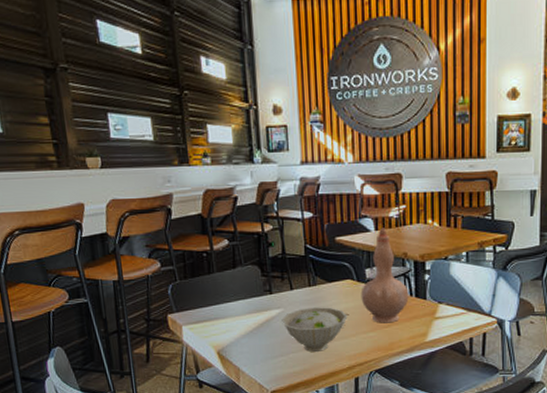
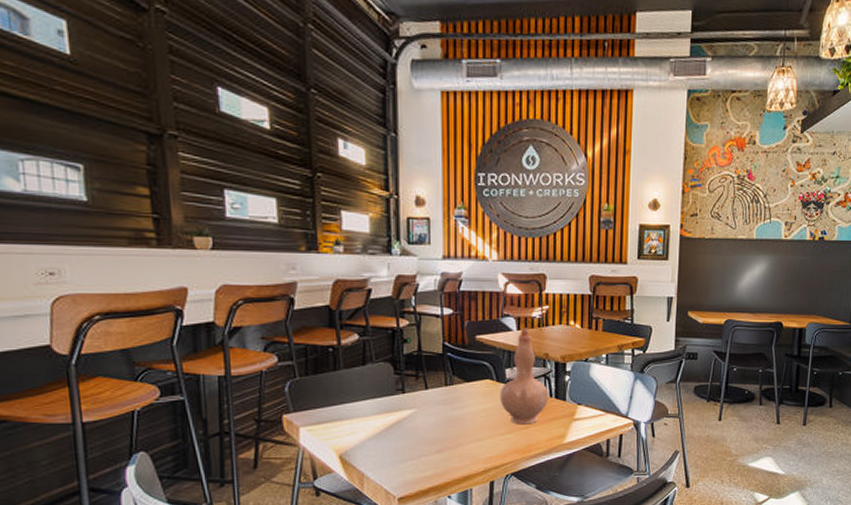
bowl: present [281,307,348,352] -> none [414,407,485,455]

